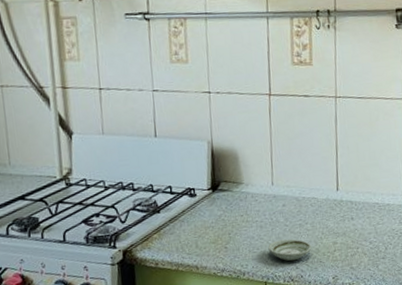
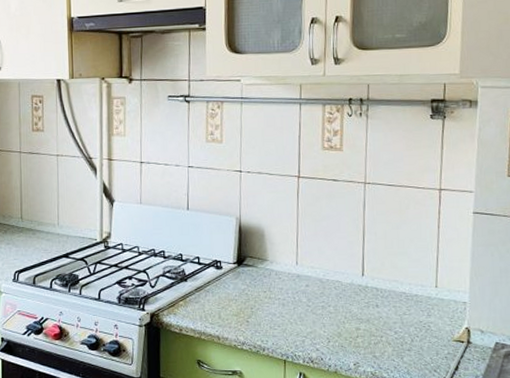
saucer: present [268,238,312,261] -> none [289,319,334,342]

